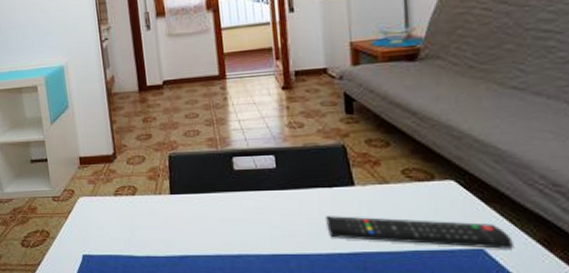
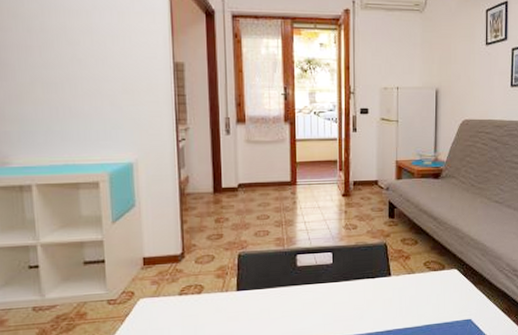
remote control: present [326,216,514,249] -> none [368,300,489,320]

